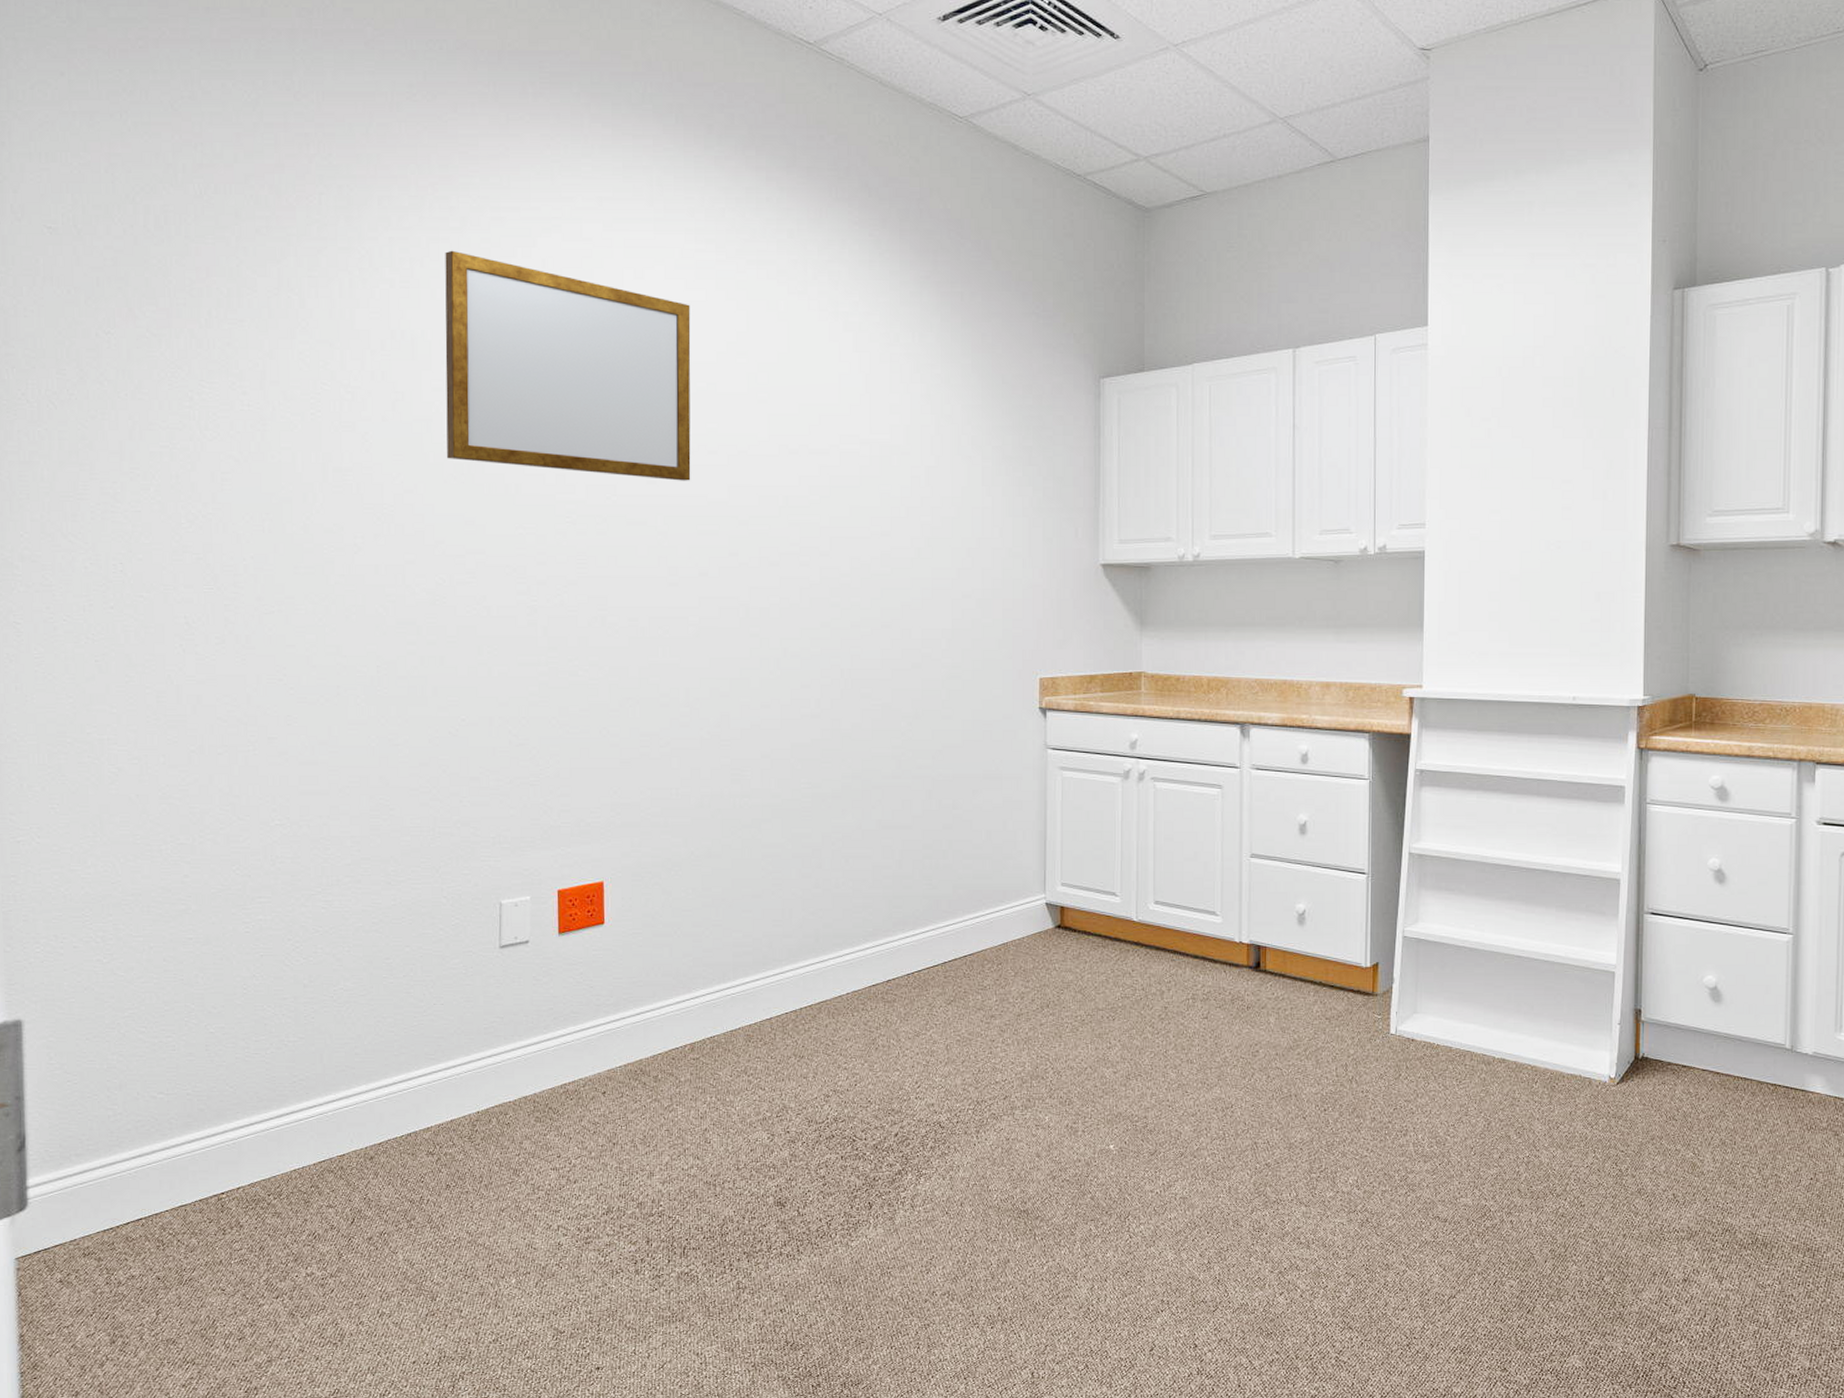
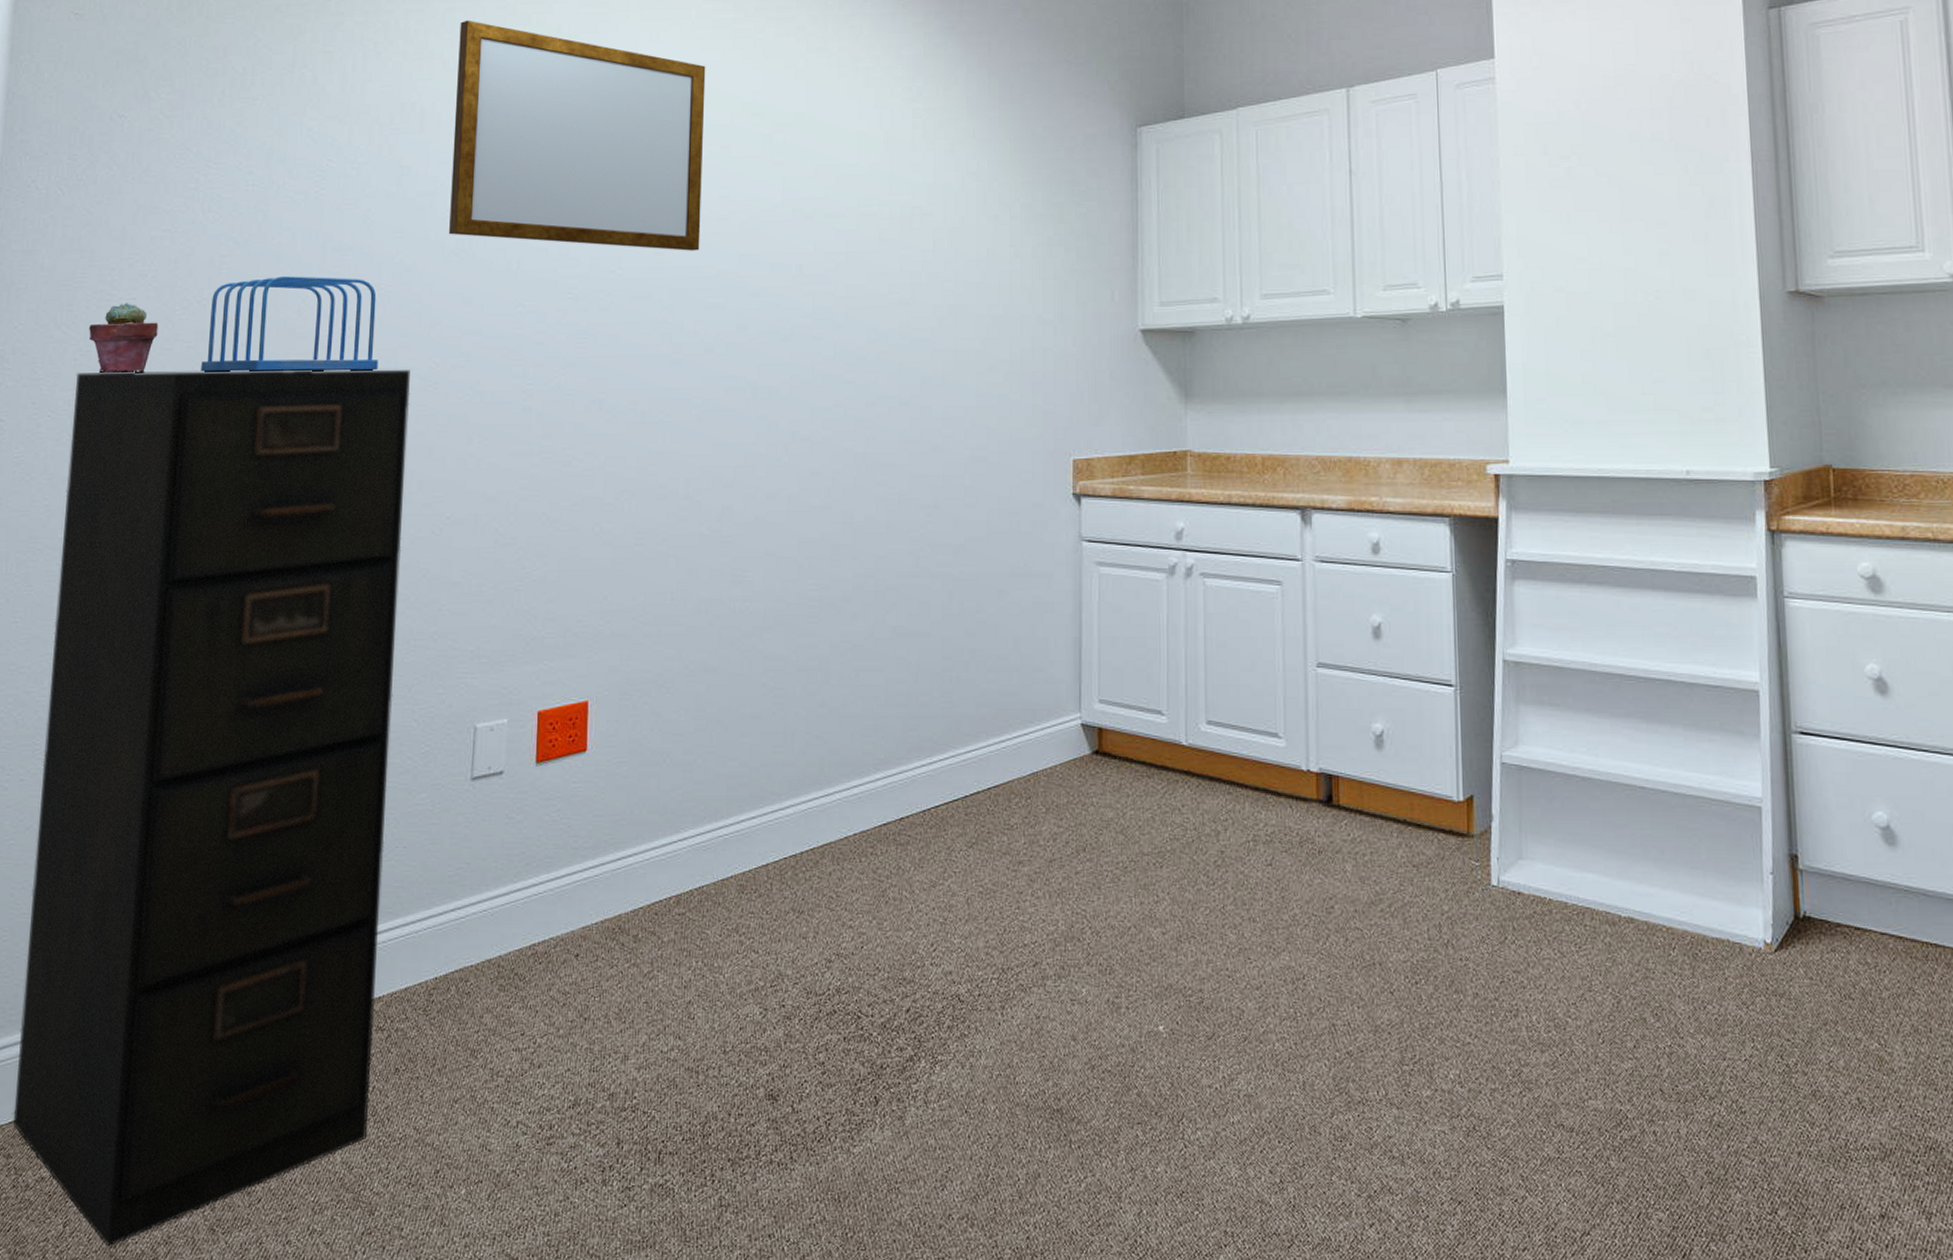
filing cabinet: none [87,580,425,1330] -> present [12,369,411,1247]
potted succulent: none [96,515,166,582] -> present [88,302,159,374]
file sorter: none [212,494,386,585] -> present [201,276,378,373]

